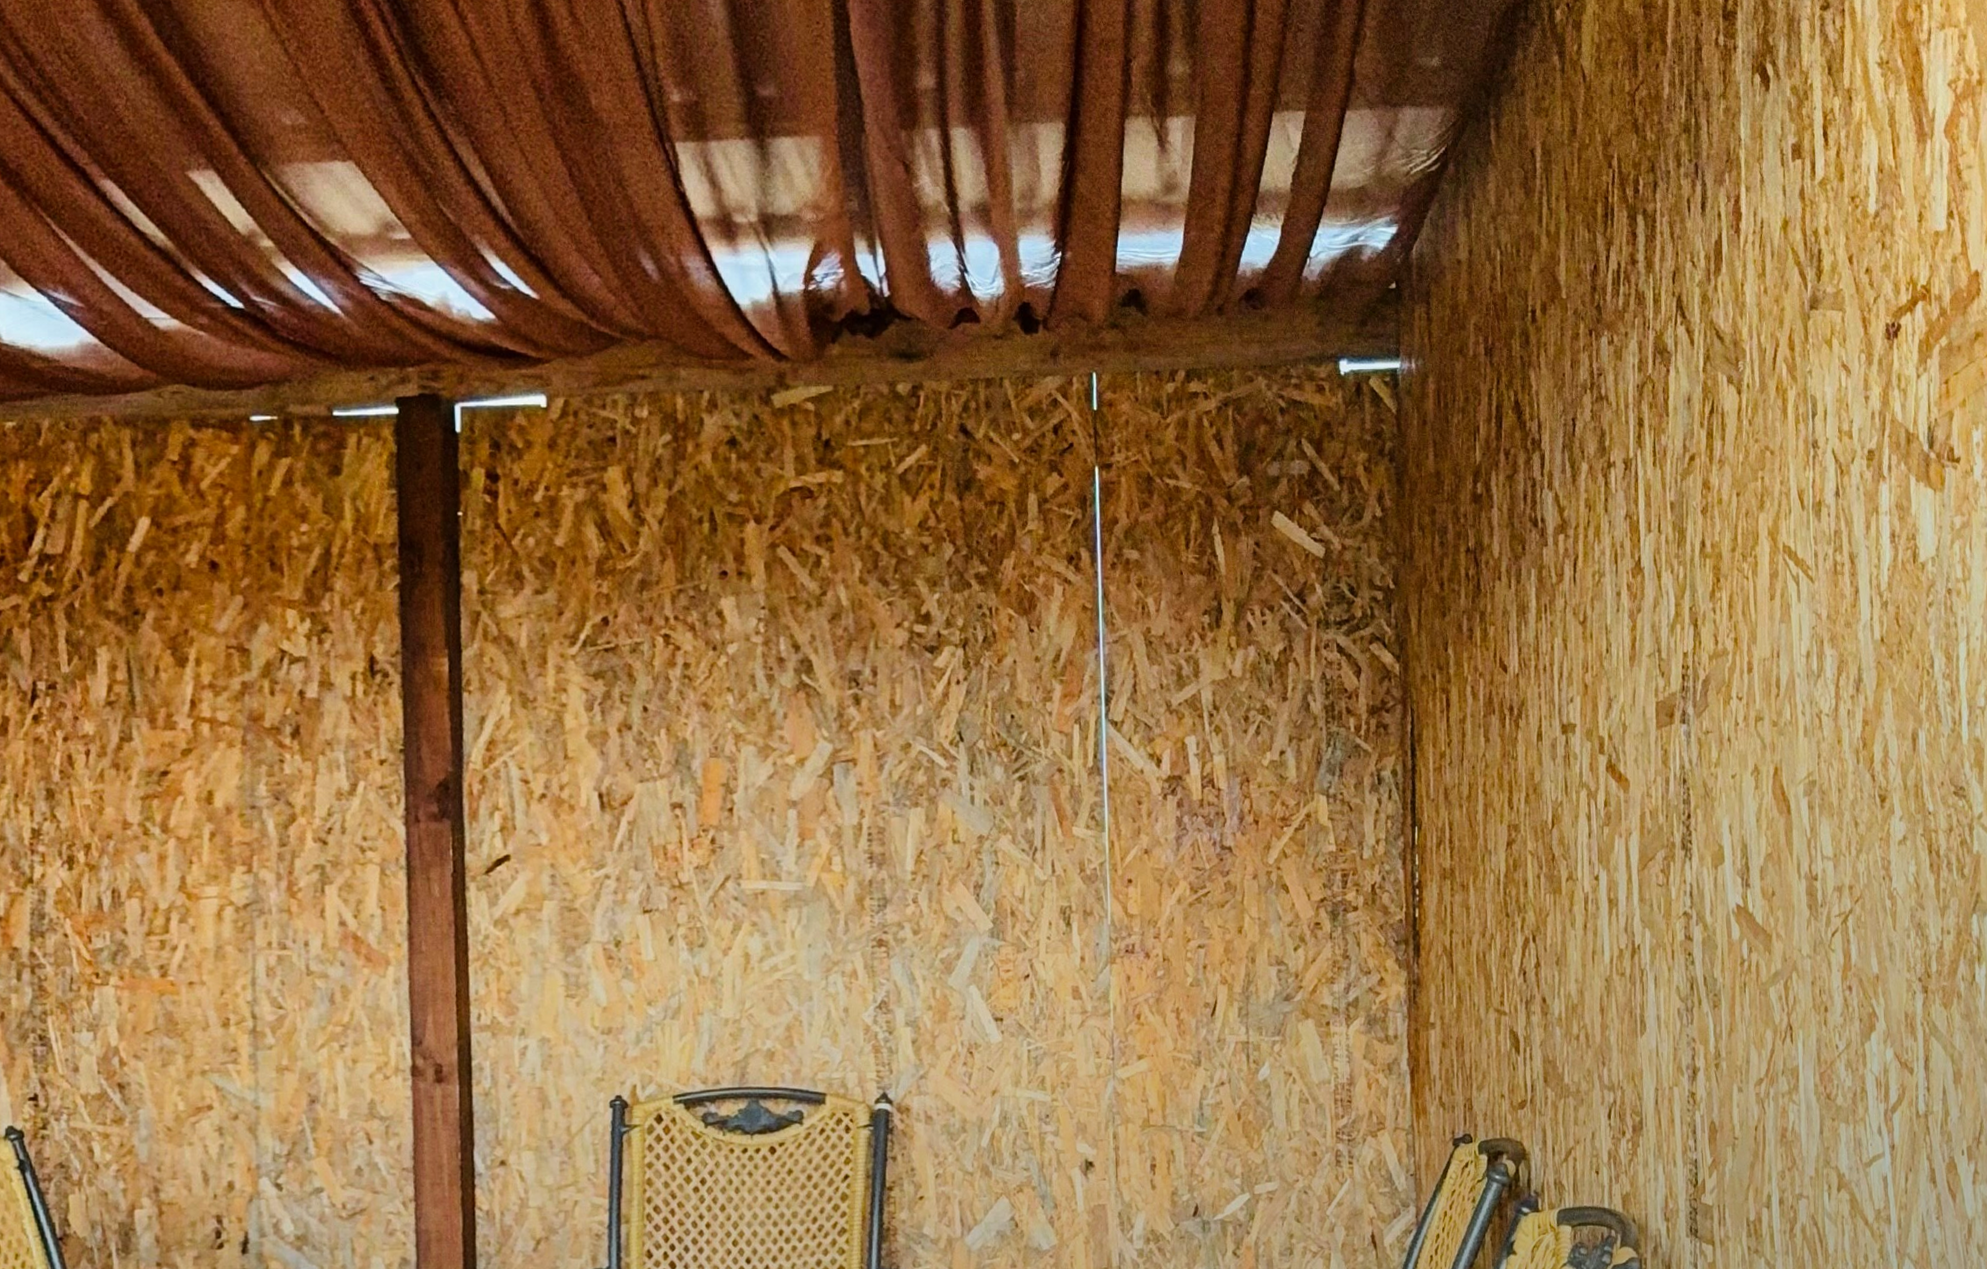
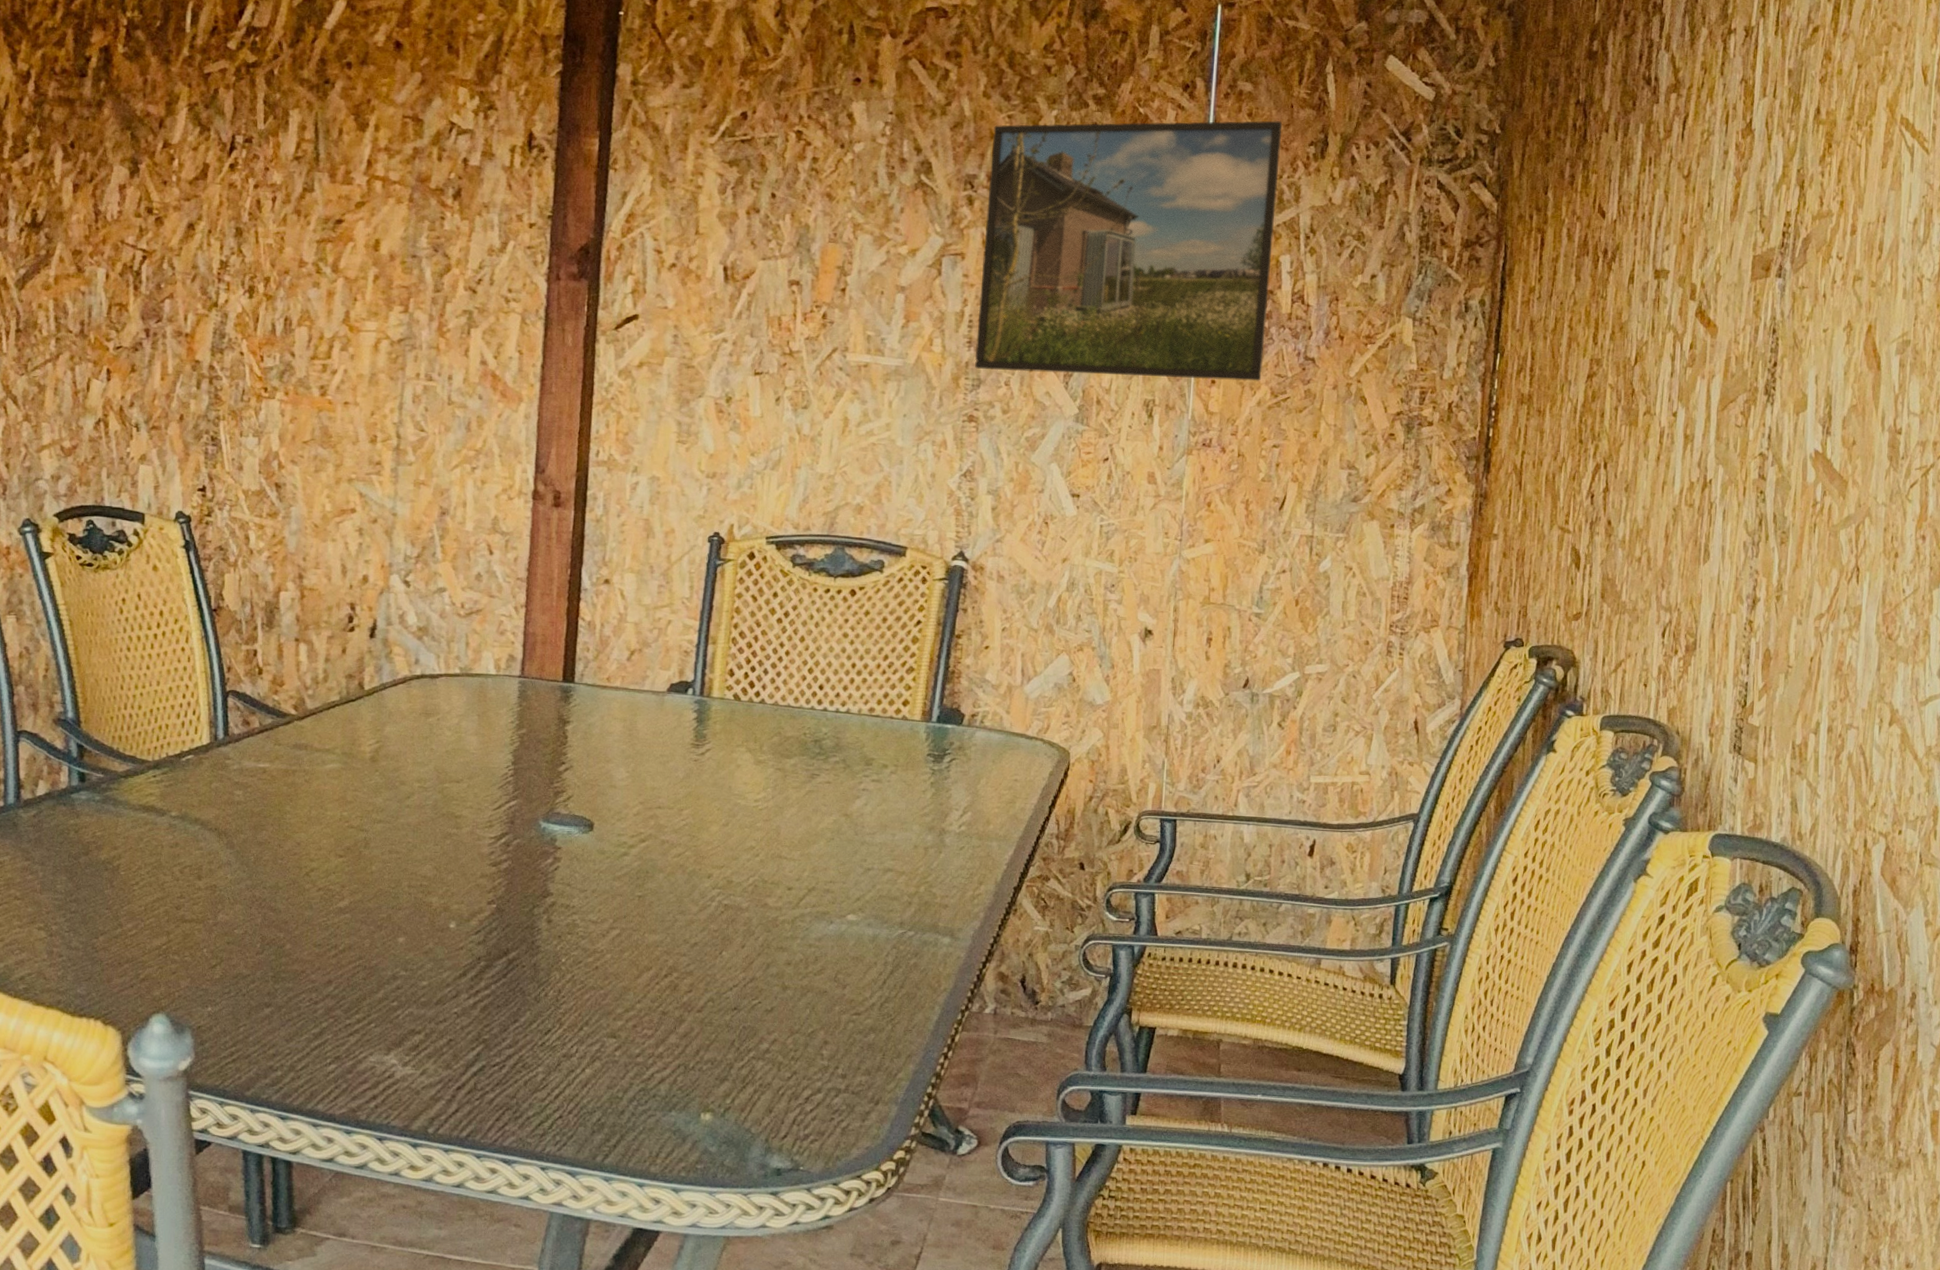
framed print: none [873,590,1179,887] -> present [975,120,1283,381]

